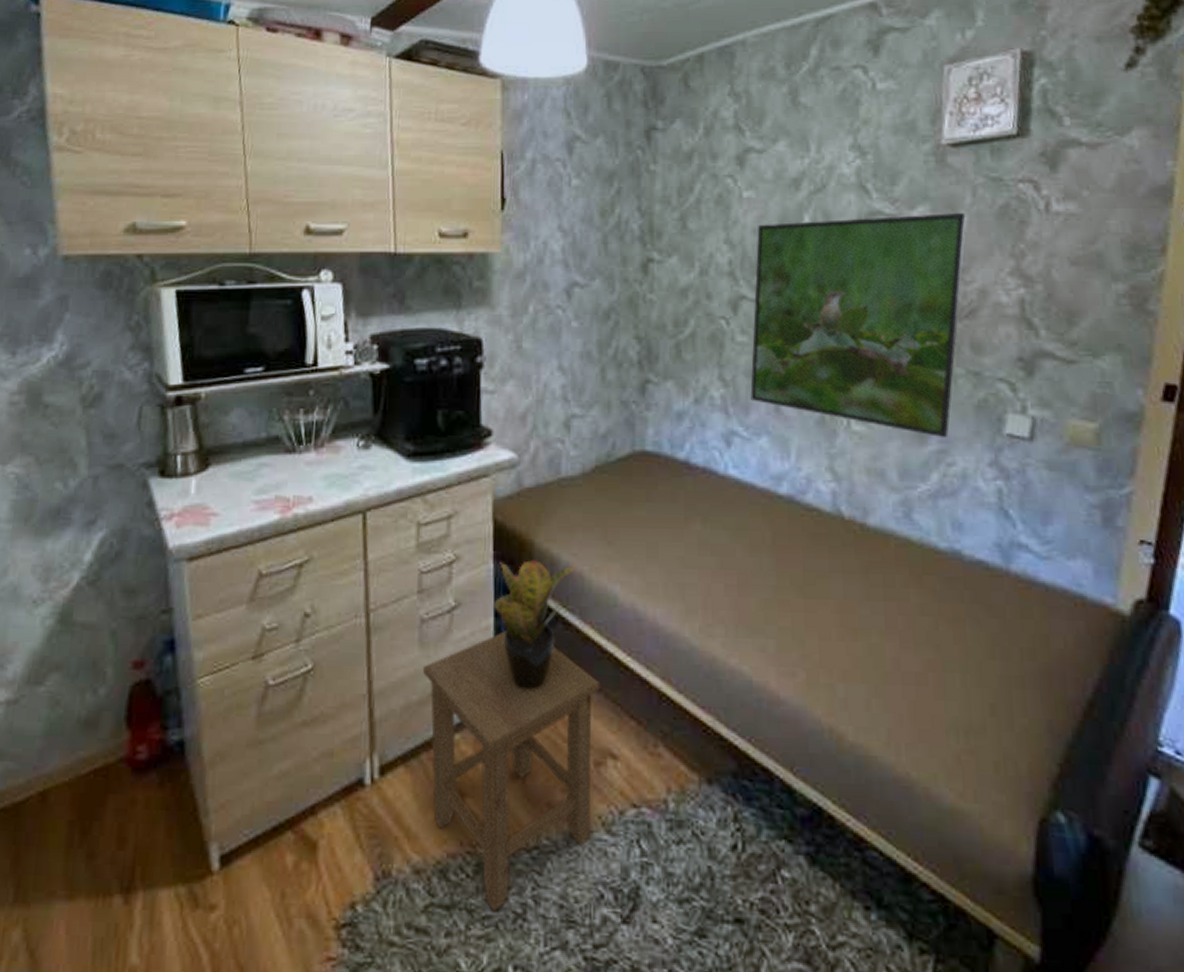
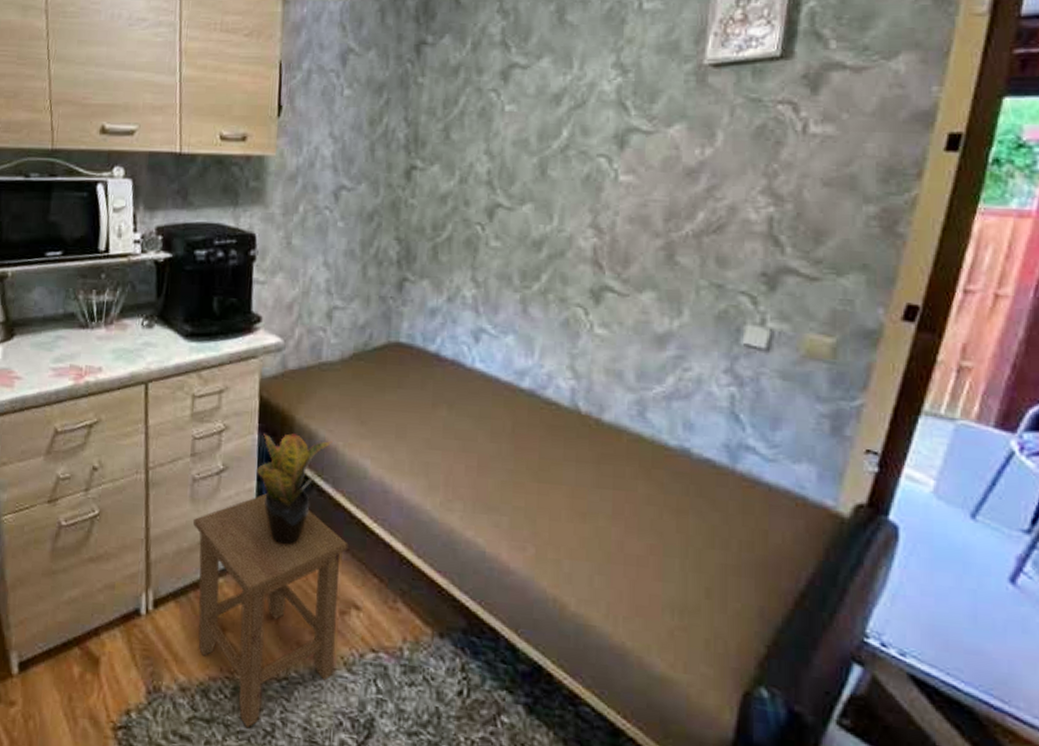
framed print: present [750,213,968,439] -> none [500,132,724,345]

